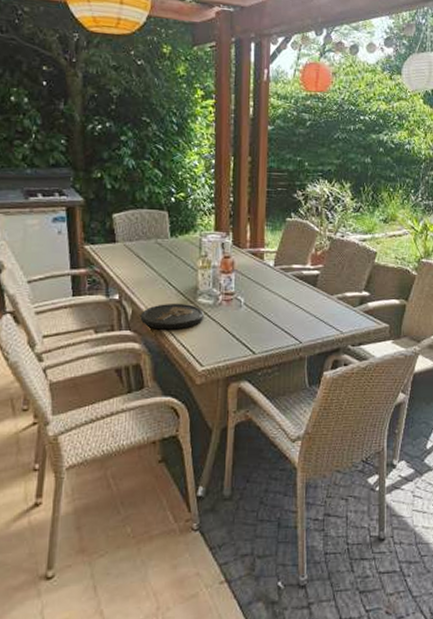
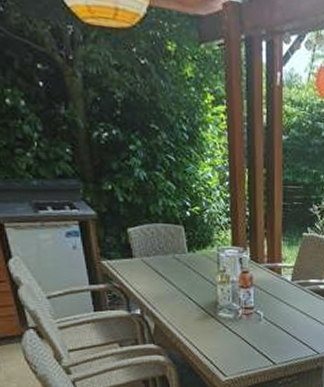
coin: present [140,303,204,330] -> none [163,317,225,343]

